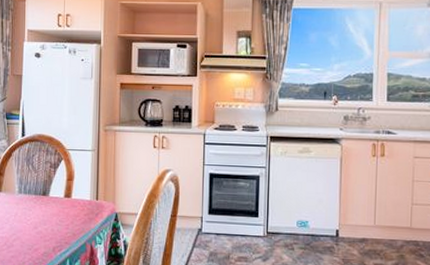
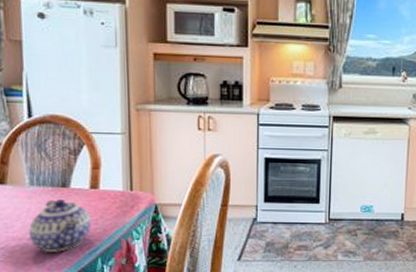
teapot: none [15,206,63,252] -> present [29,199,91,252]

